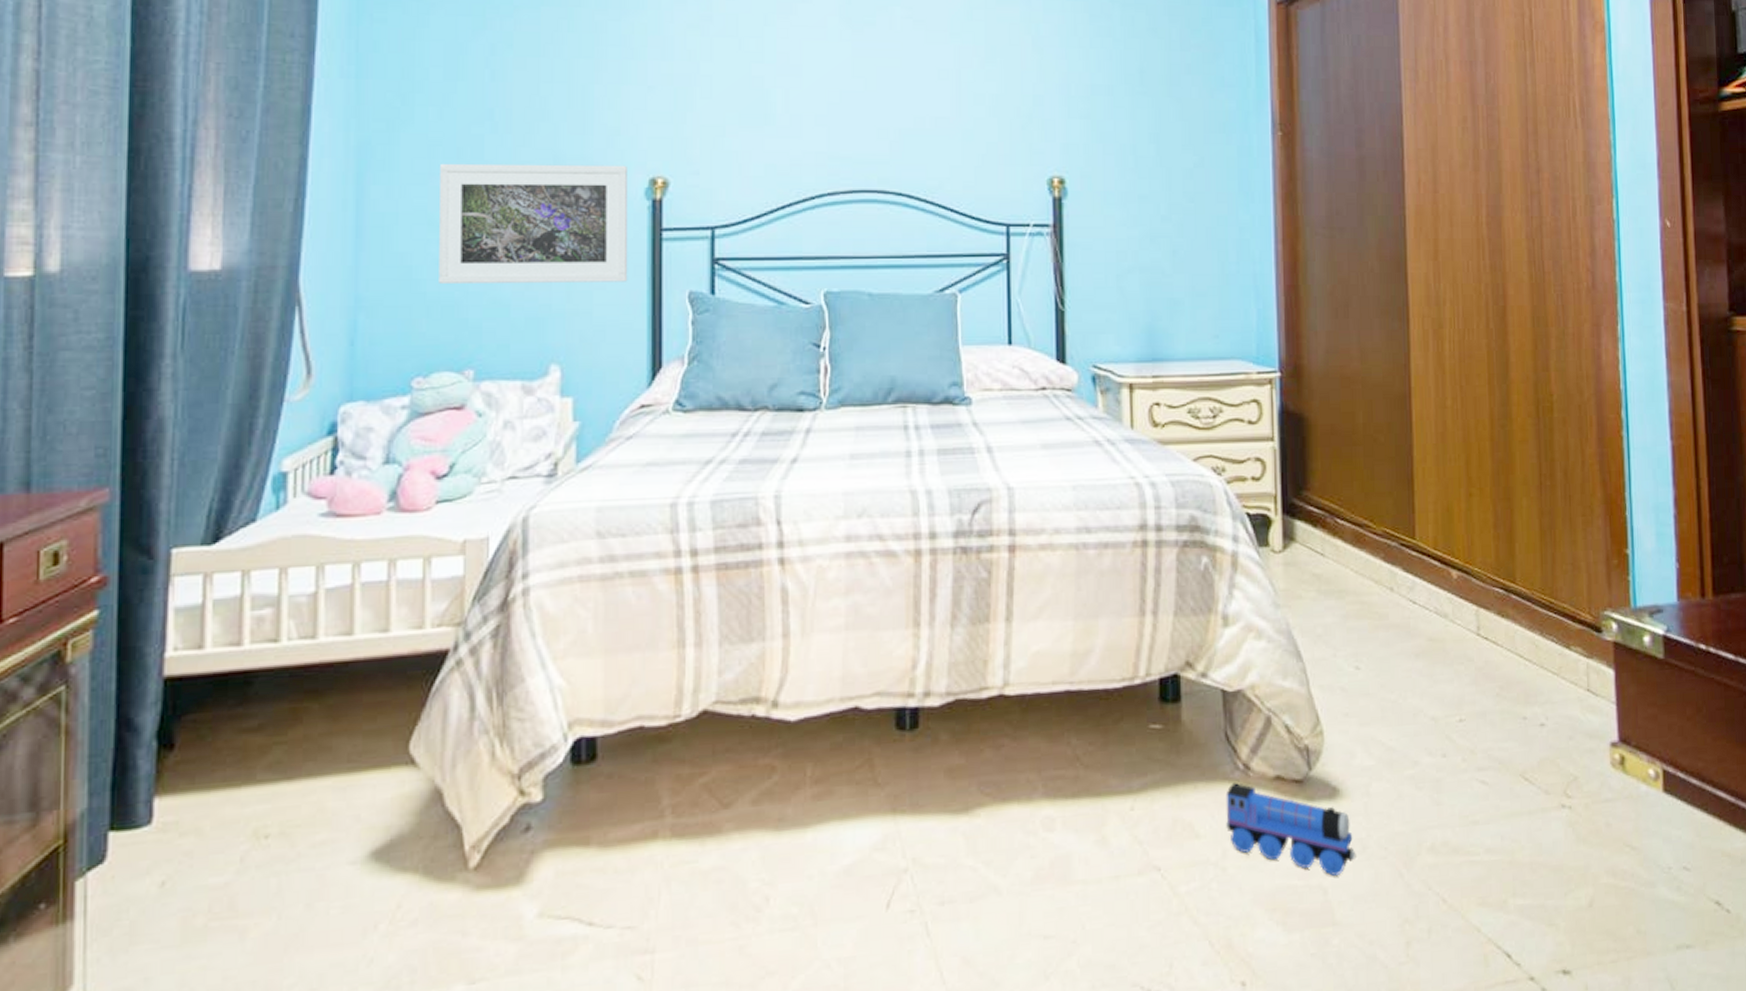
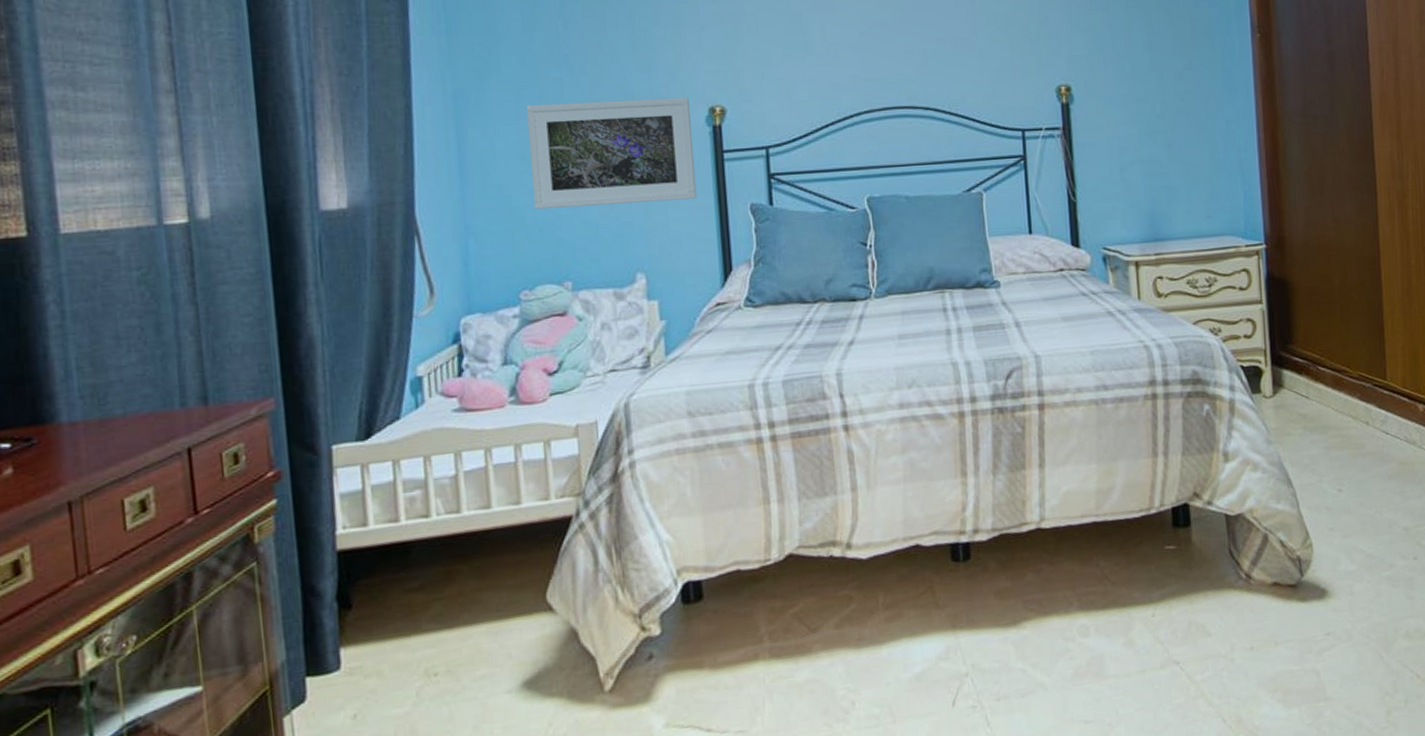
toy train: present [1226,783,1356,876] -> none [1231,589,1343,661]

